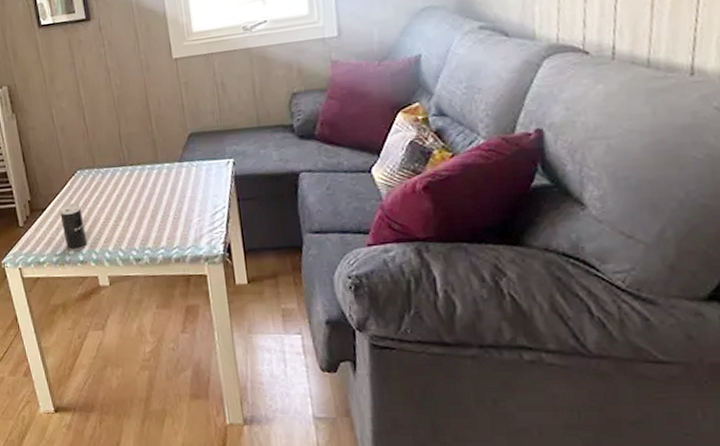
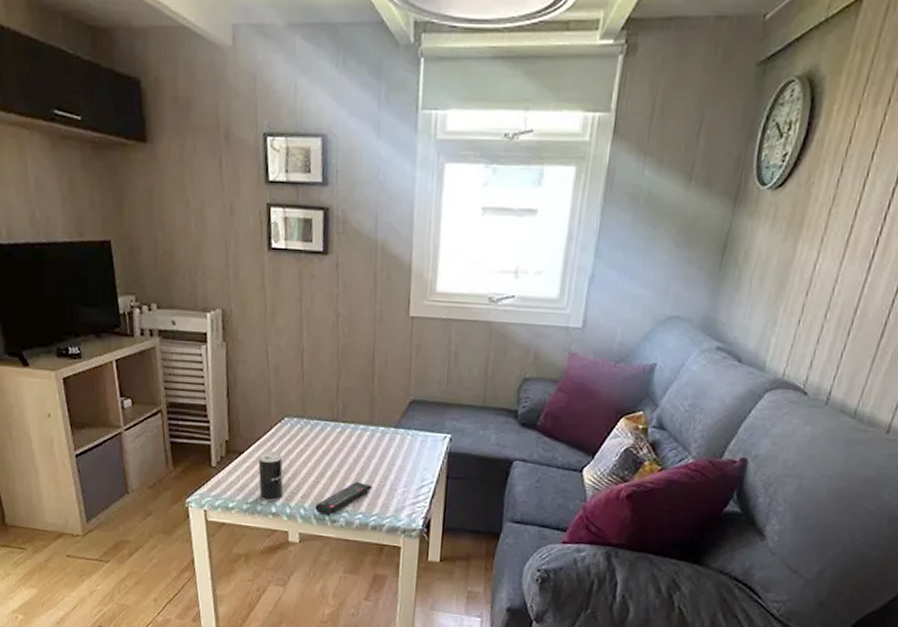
remote control: none [118,218,169,255] -> present [315,482,373,515]

